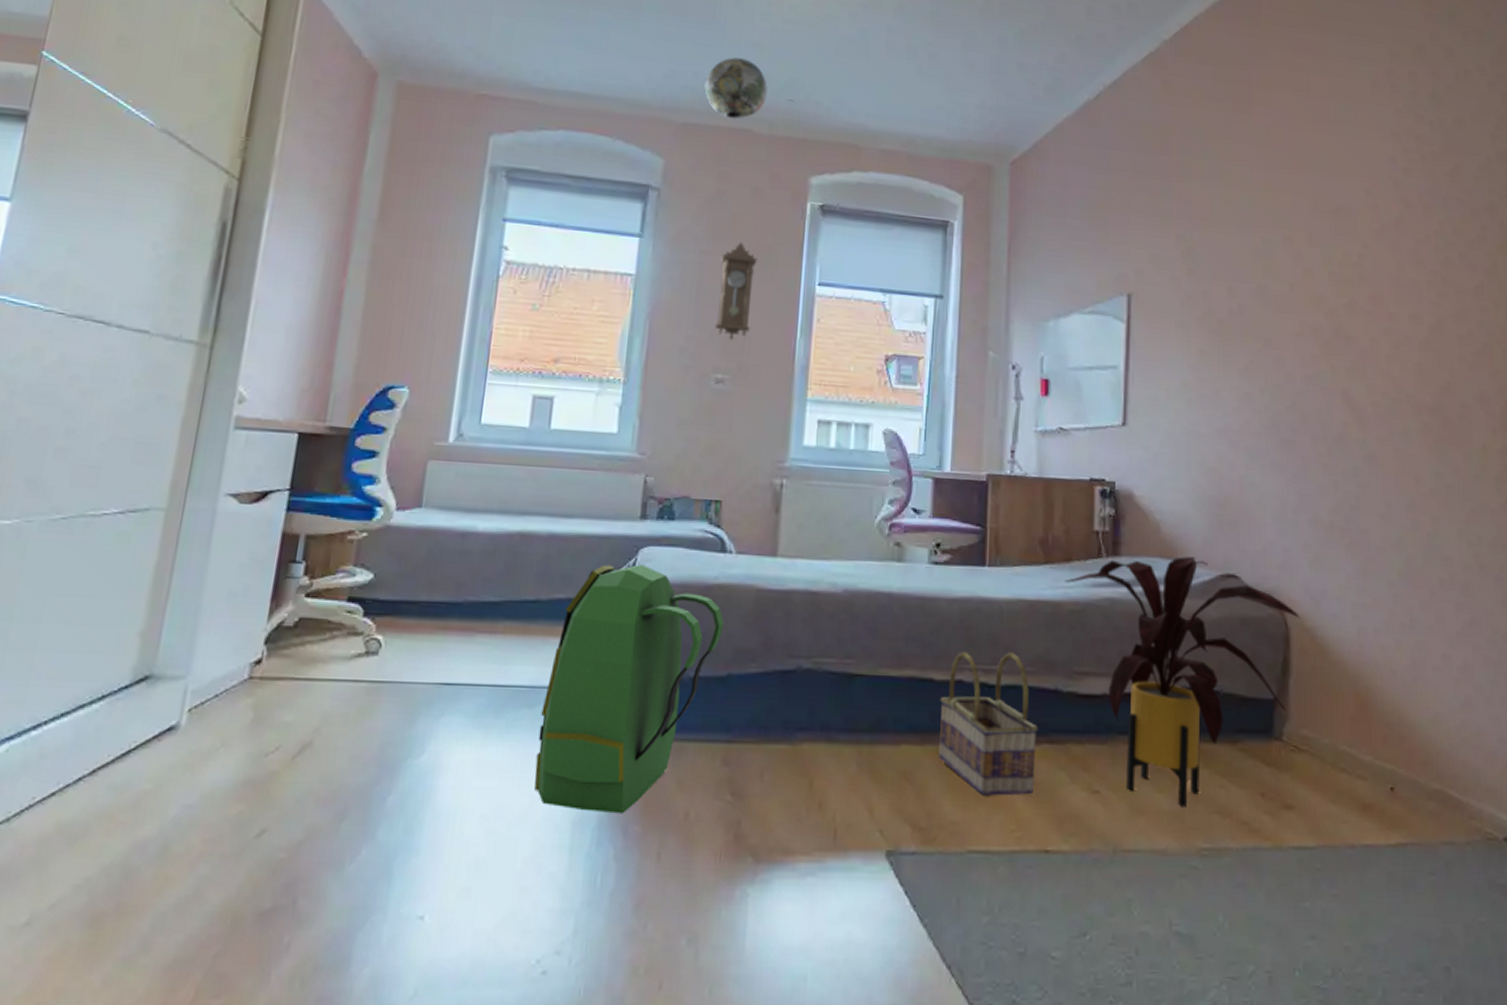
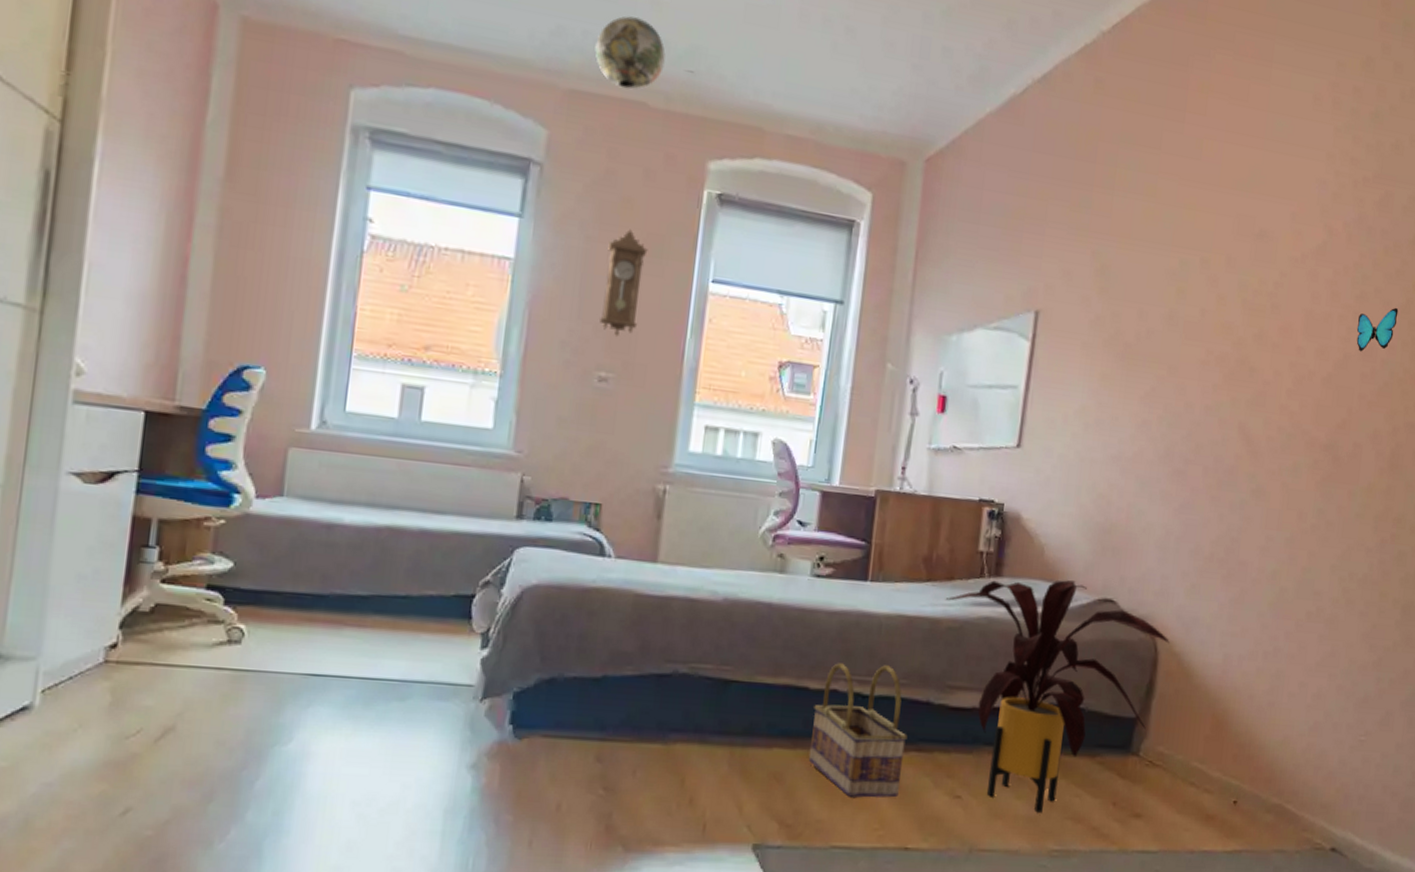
backpack: present [534,563,724,814] -> none [405,563,601,804]
decorative butterfly: none [1446,270,1486,315] -> present [1356,307,1399,352]

